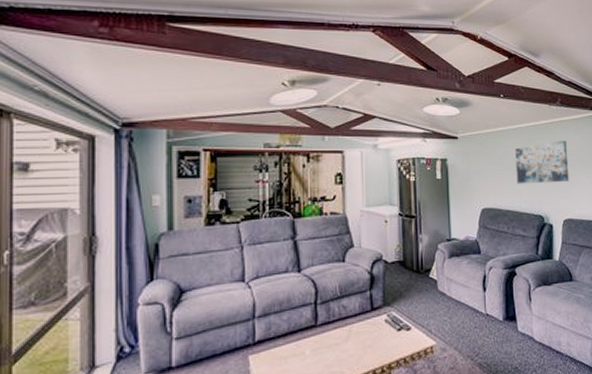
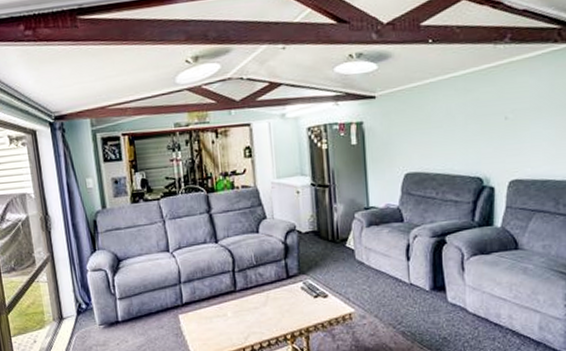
wall art: present [515,141,569,184] -> none [447,86,519,144]

